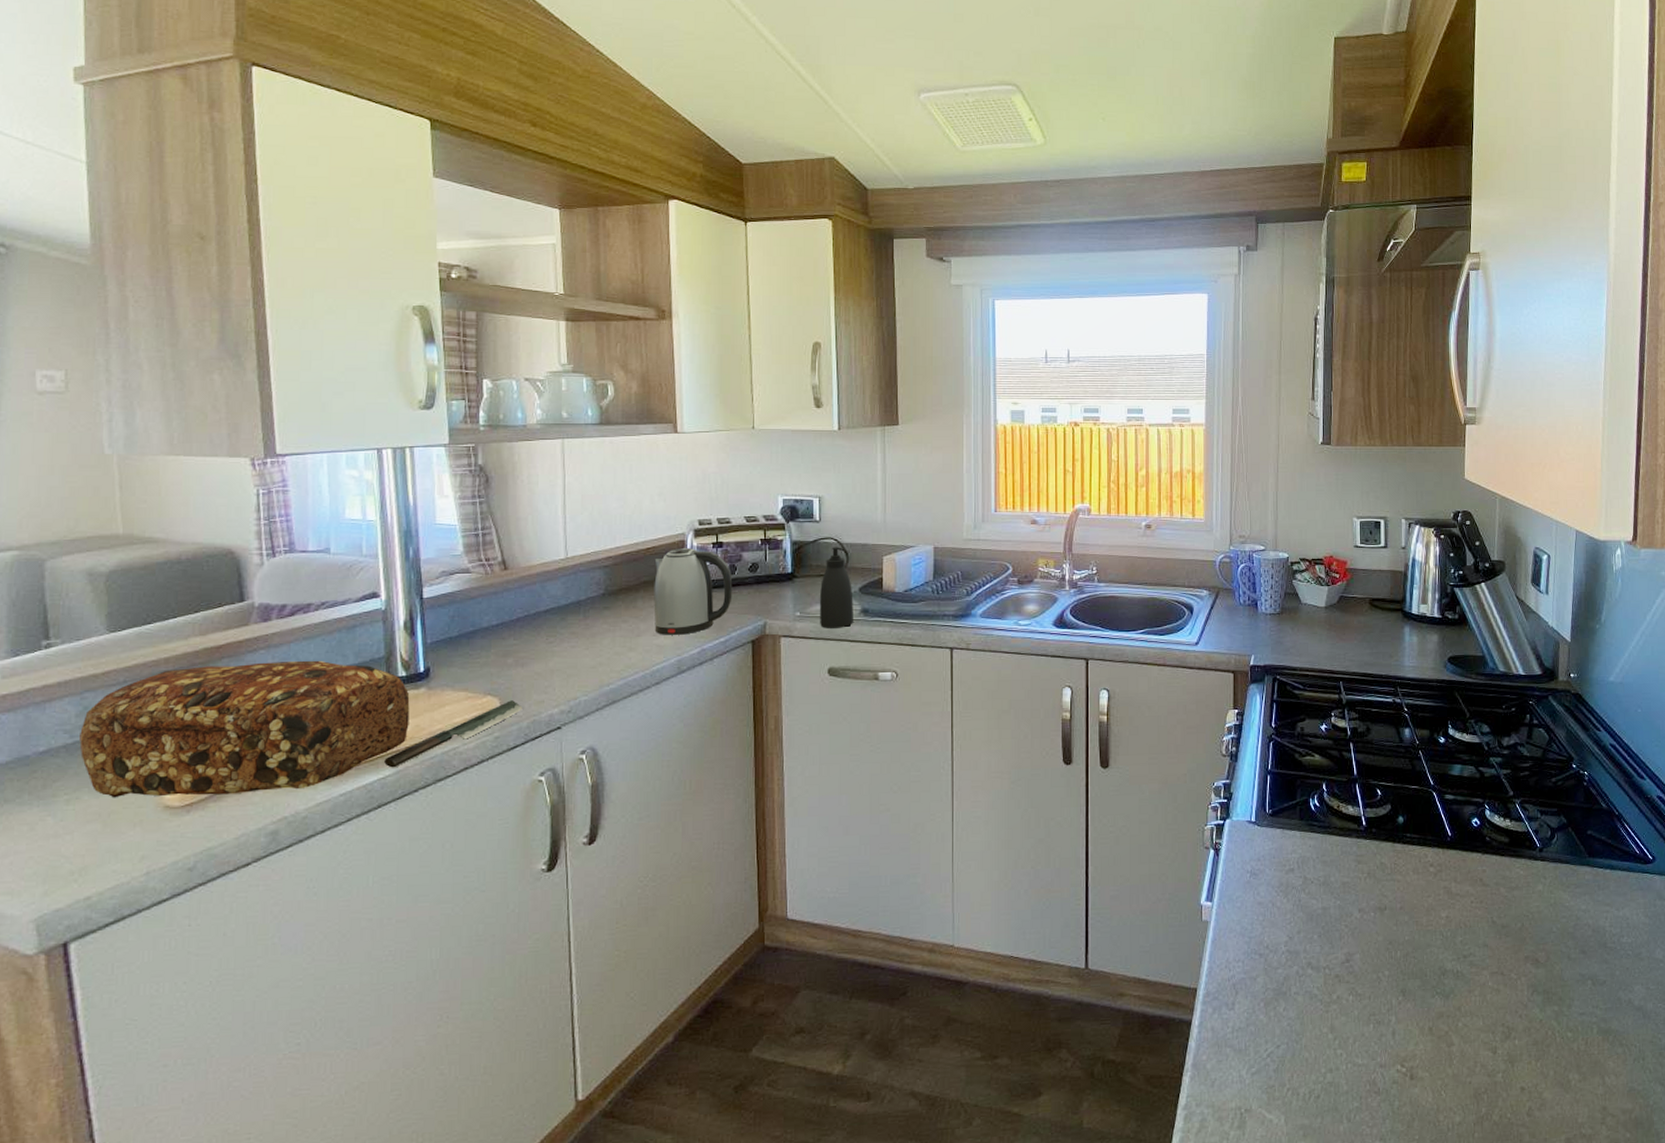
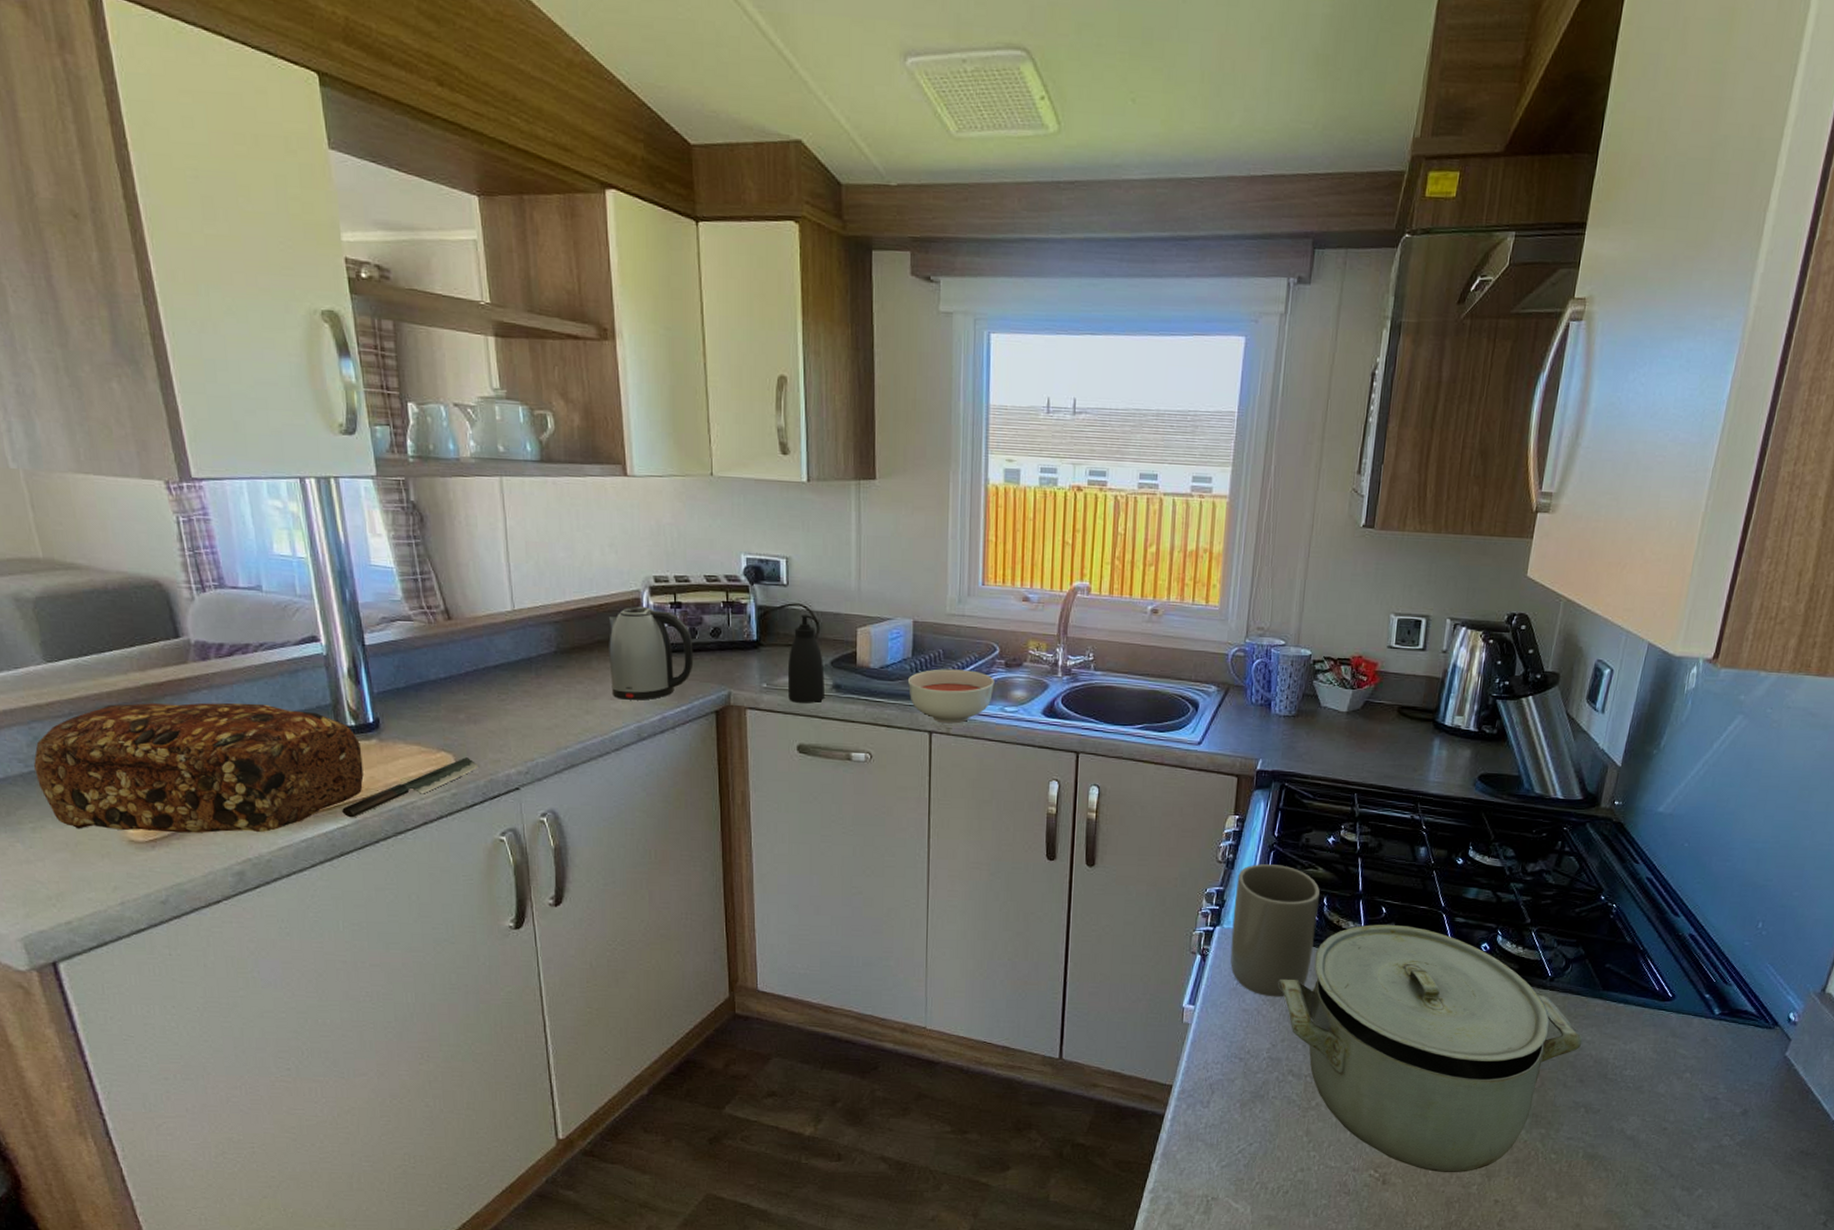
bowl: none [929,588,1009,640] -> present [907,669,995,724]
mug: none [1241,754,1320,888] -> present [1230,863,1321,997]
saucepan: none [1289,805,1579,1062] -> present [1278,924,1583,1173]

